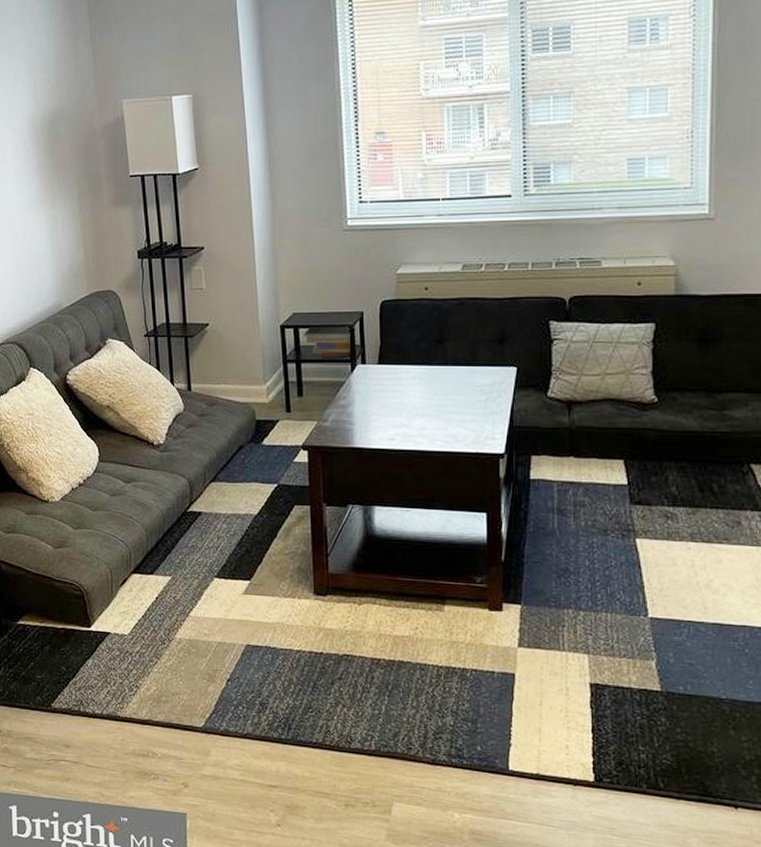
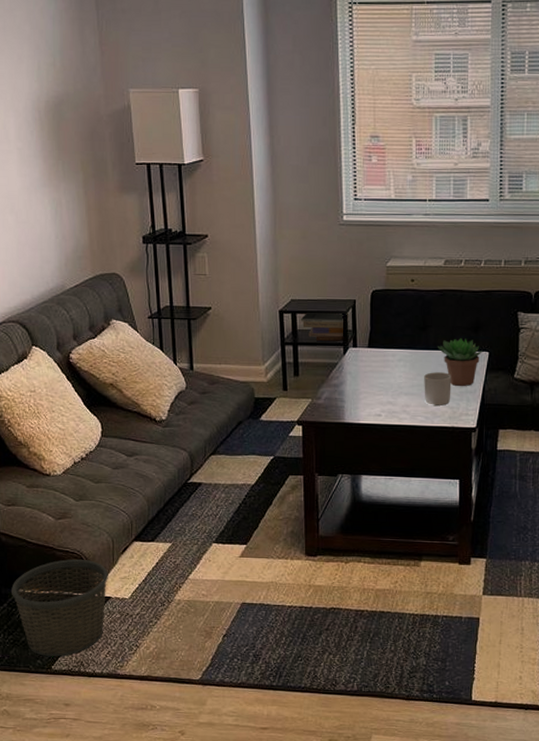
basket: none [12,591,107,695] -> present [11,559,108,657]
mug: none [442,390,474,428] -> present [424,372,452,406]
succulent plant: none [456,352,509,406] -> present [437,338,483,386]

